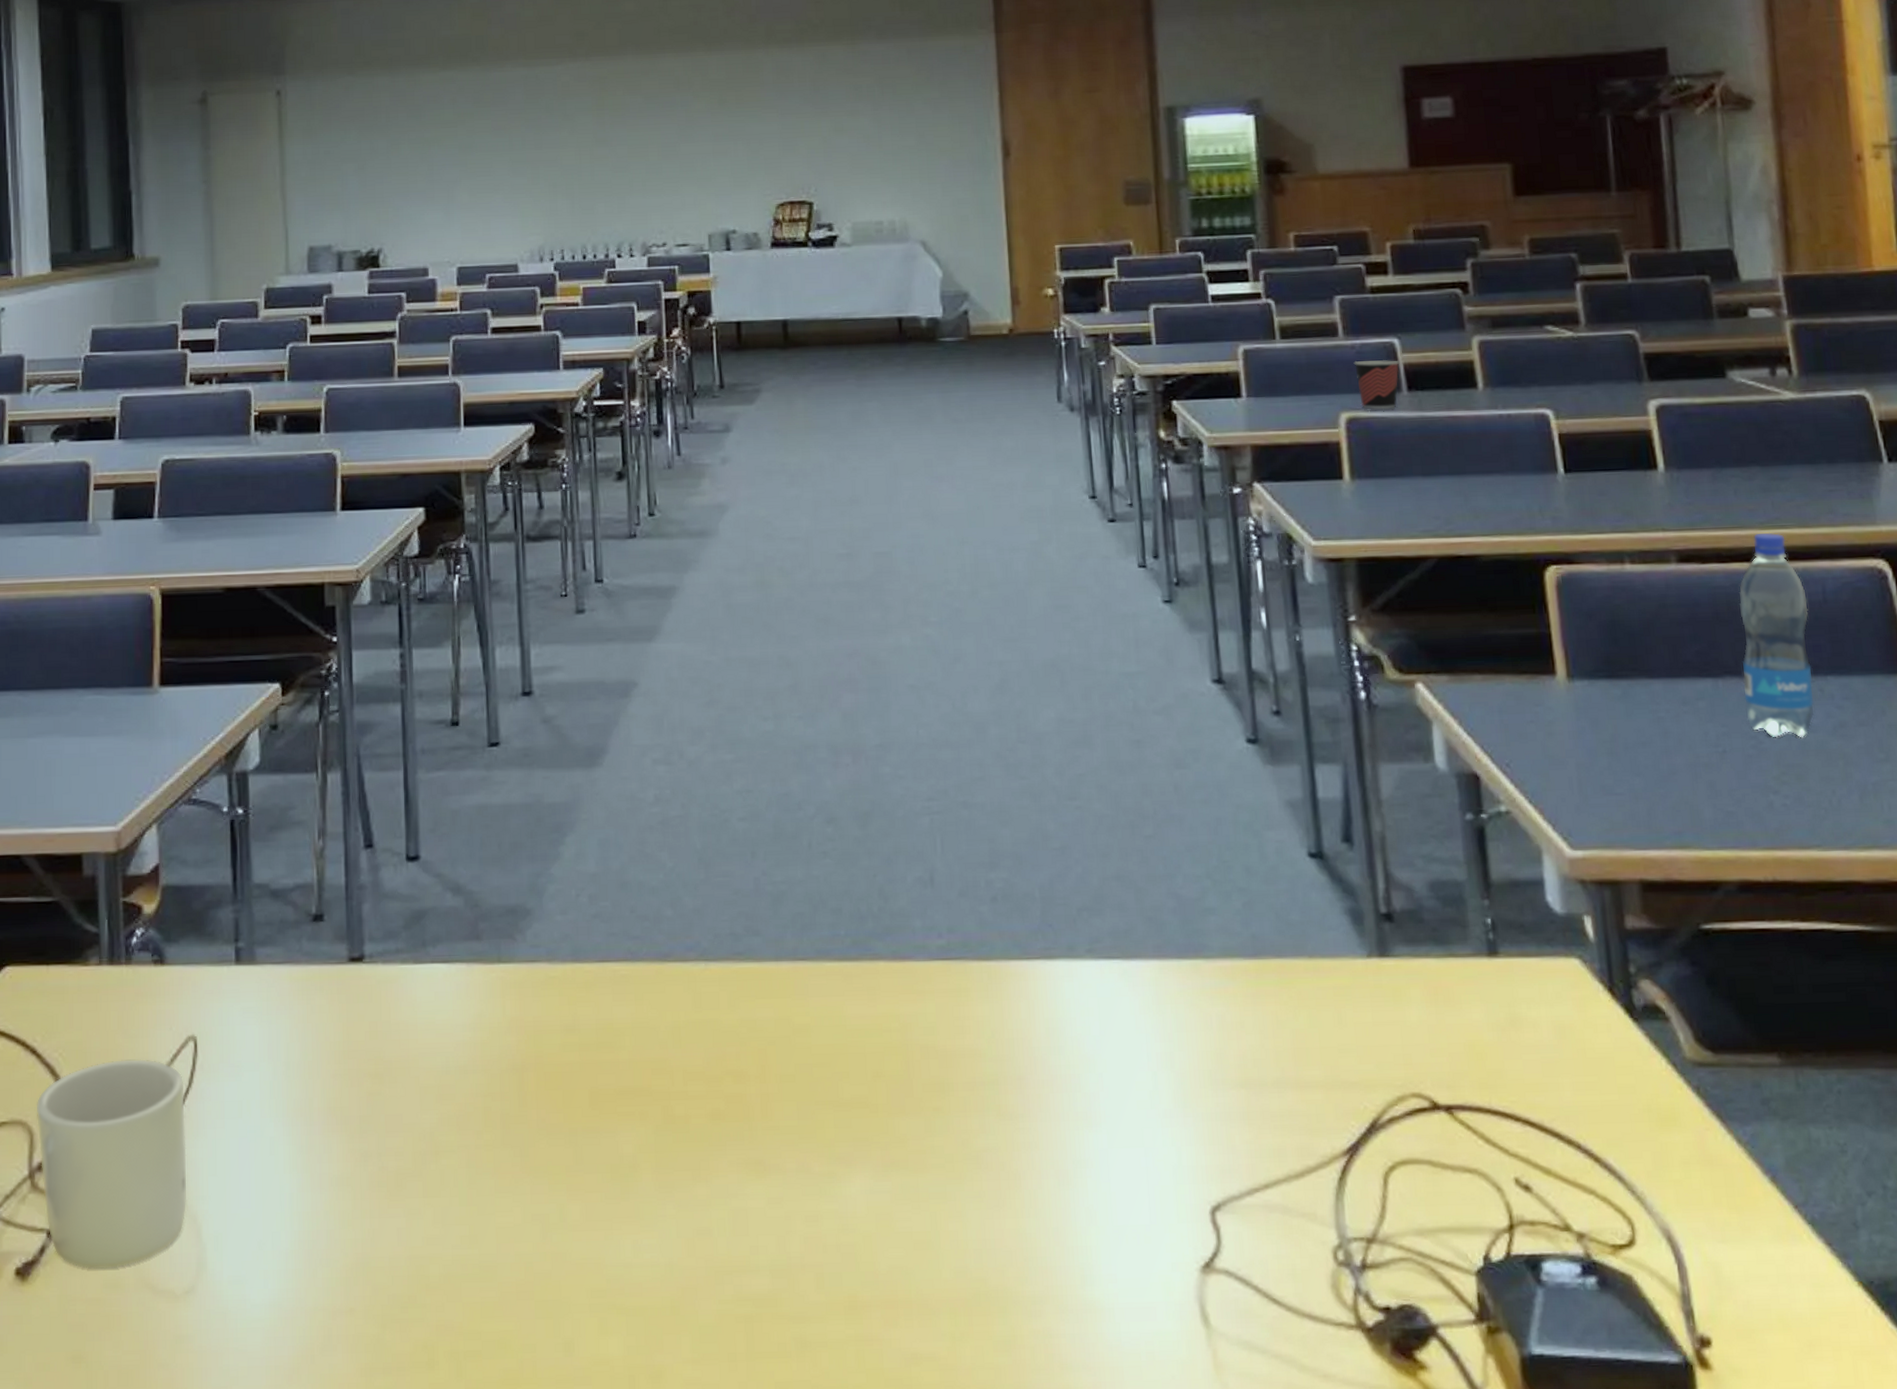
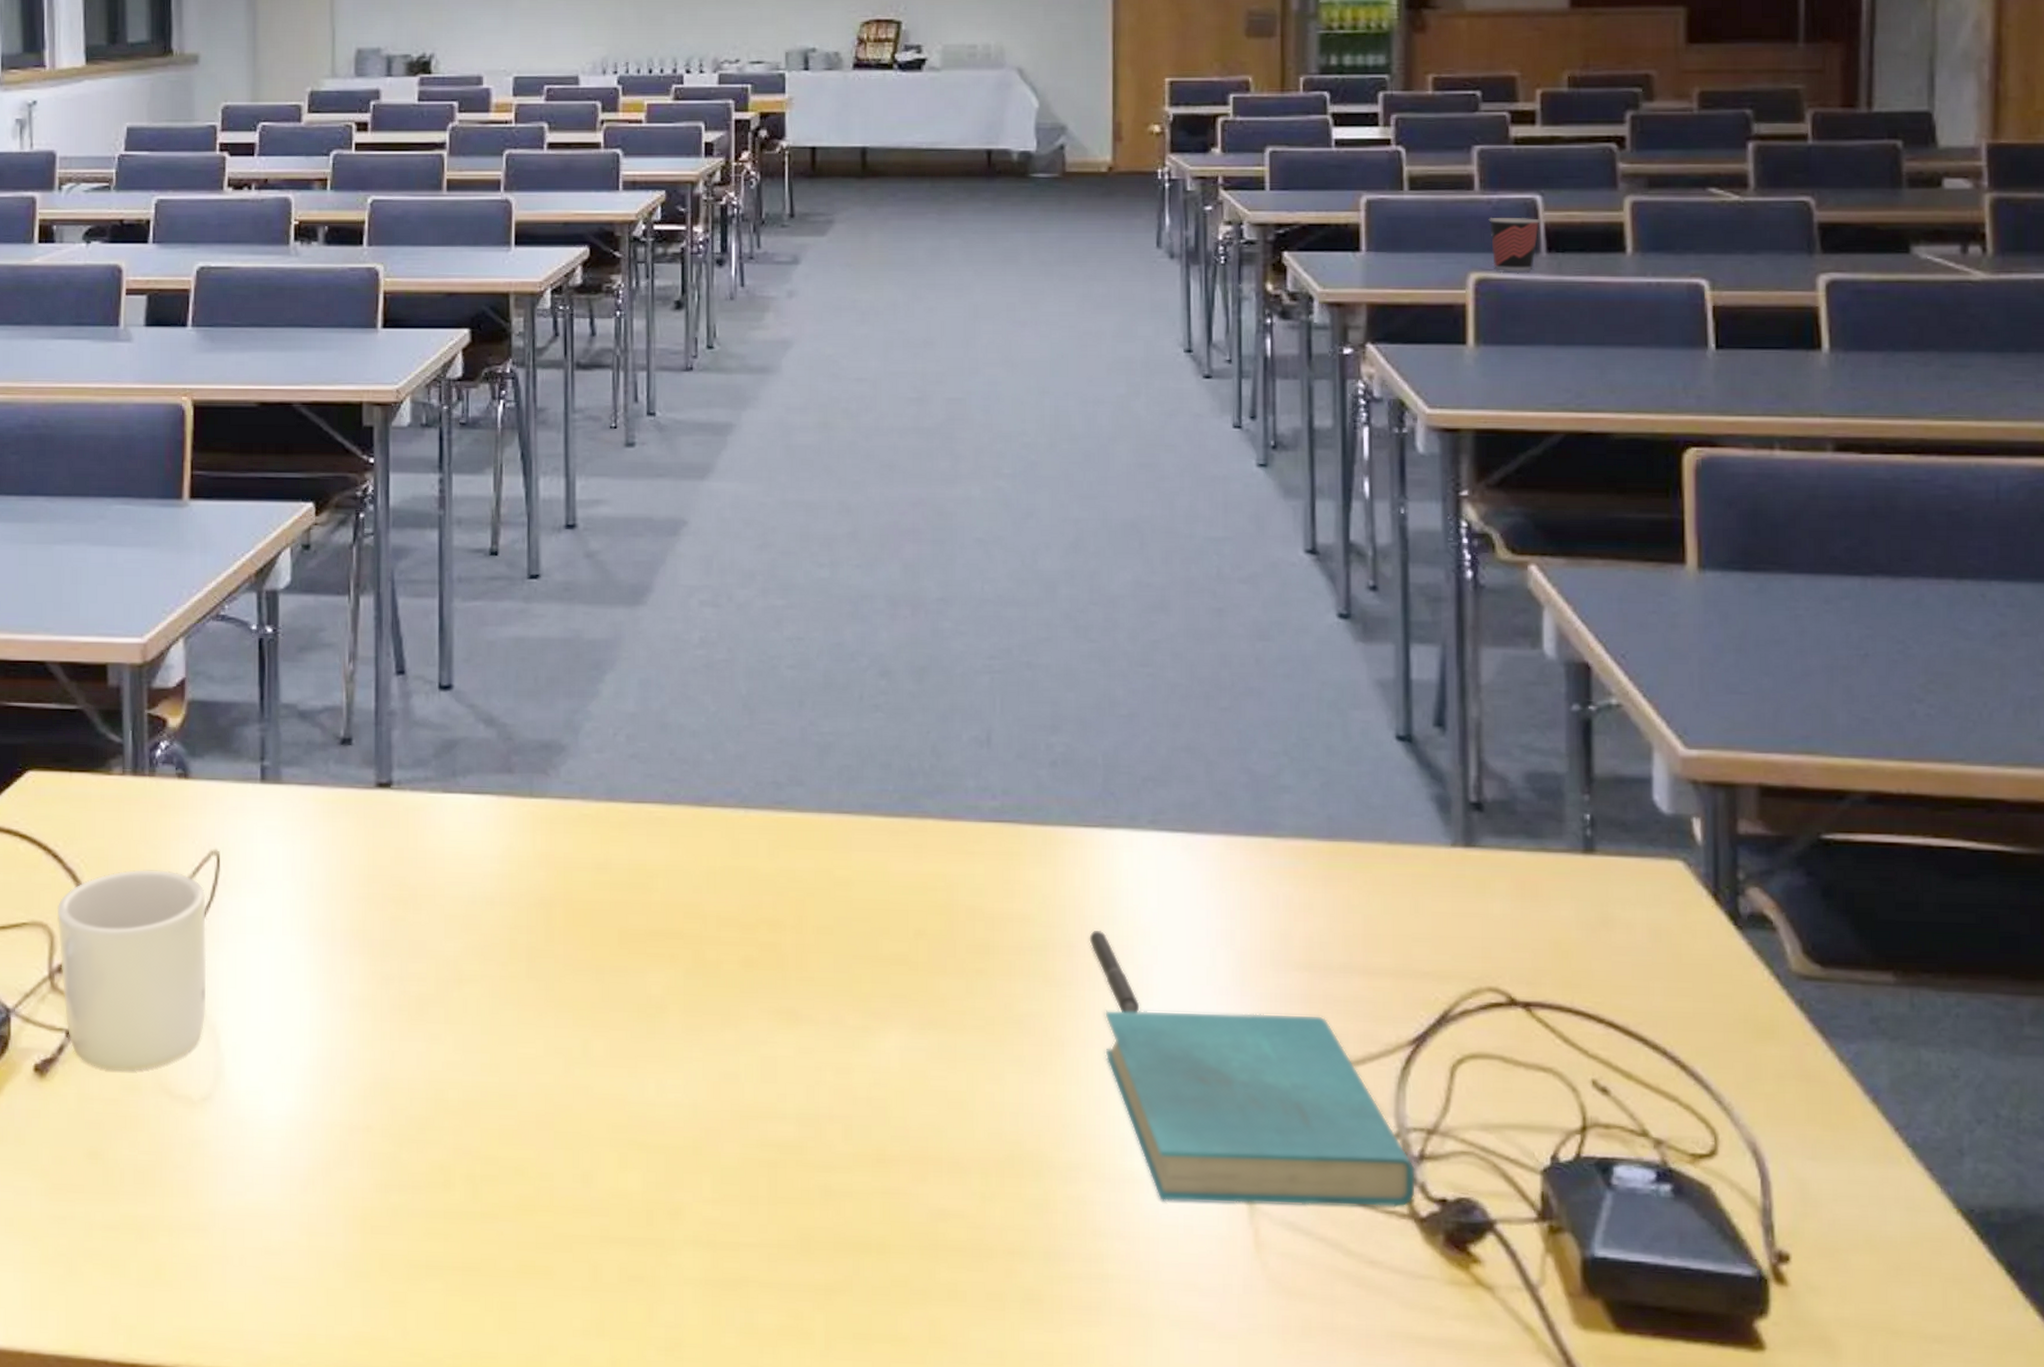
pen: none [1038,1060,1090,1141] -> present [1089,930,1140,1013]
book: none [1058,1131,1362,1328] -> present [1105,1010,1416,1207]
bottle: present [1738,532,1815,738] -> none [1895,424,1977,646]

